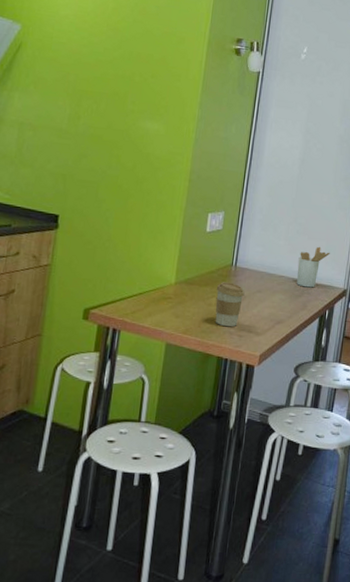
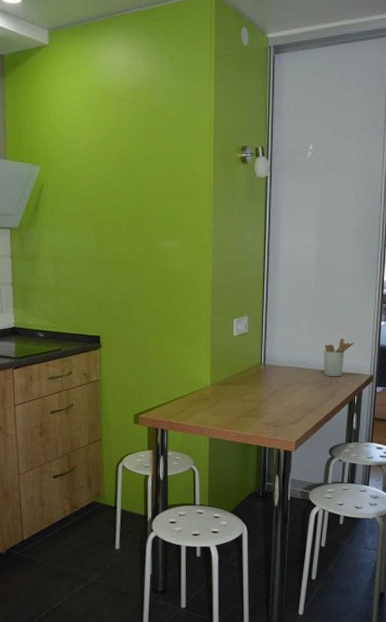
coffee cup: present [215,282,245,327] -> none [248,379,275,419]

